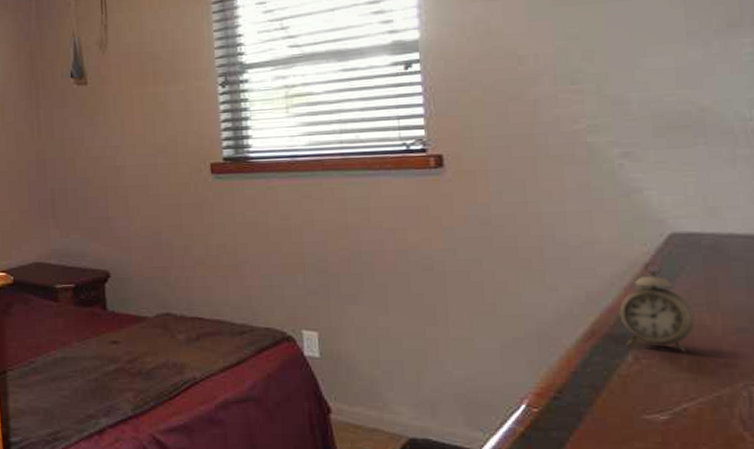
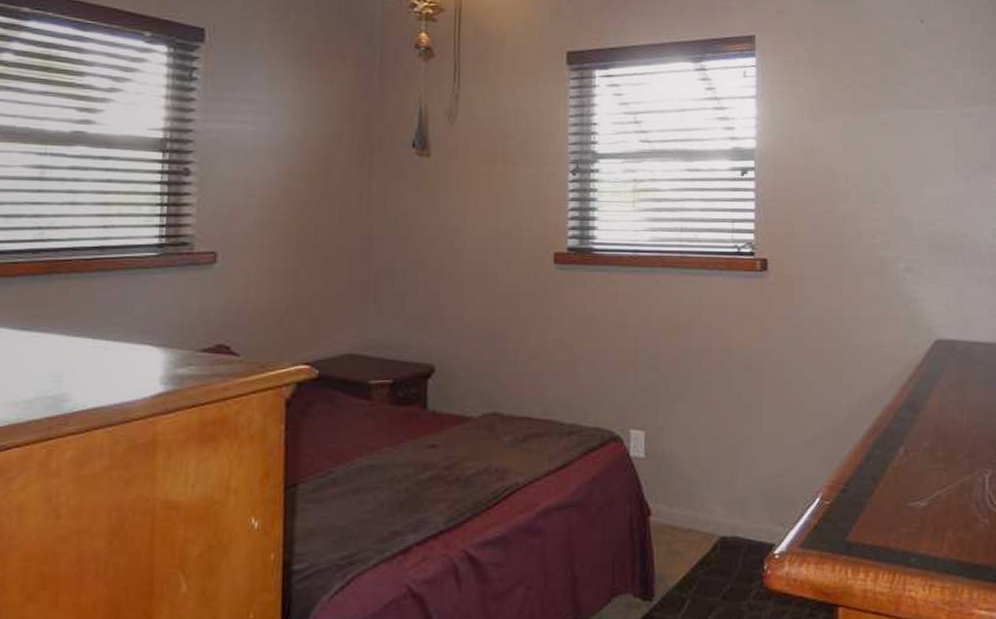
alarm clock: present [619,261,695,353] -> none [896,363,949,445]

